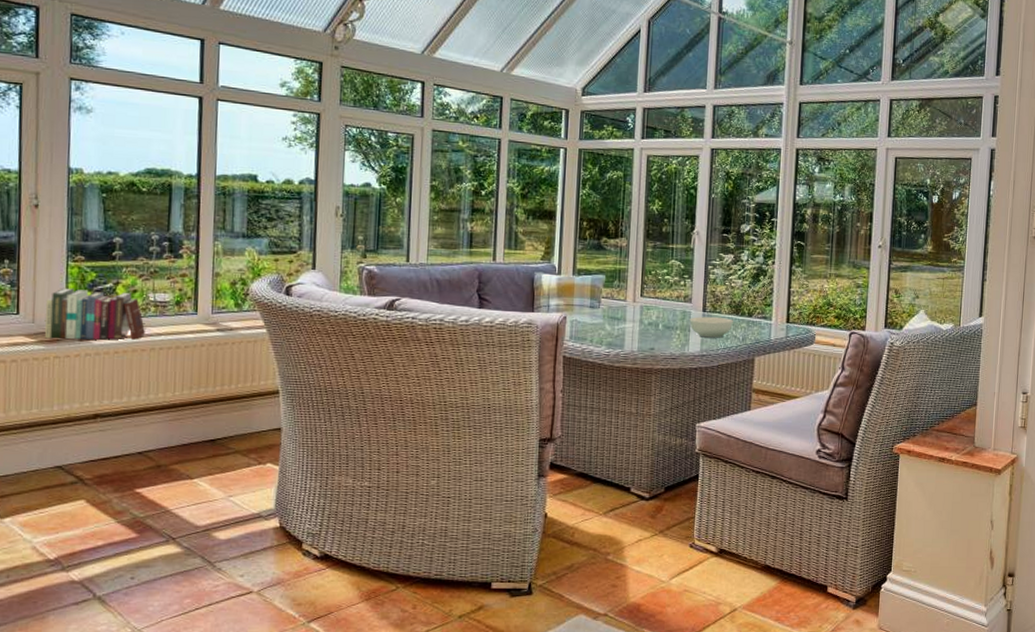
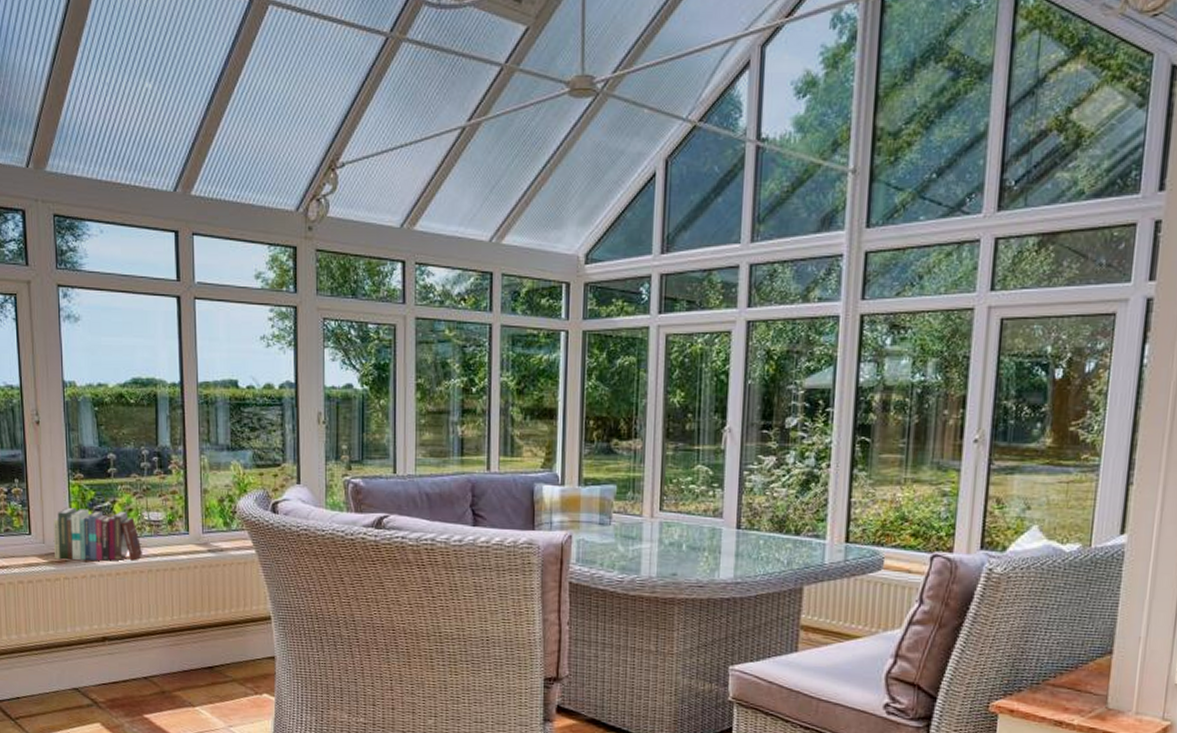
bowl: present [689,317,733,338] -> none [720,535,776,562]

